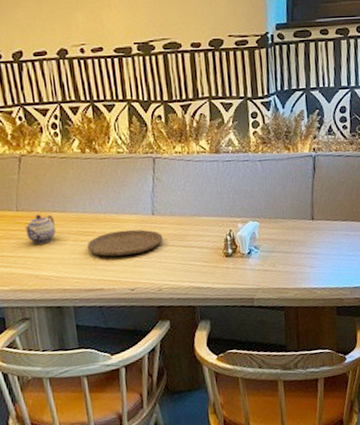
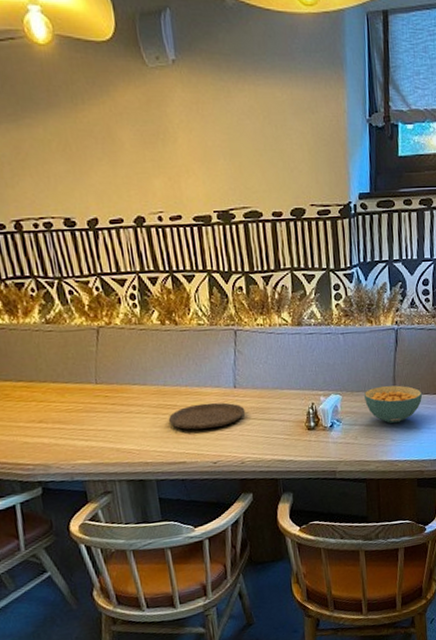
teapot: present [25,214,56,244] -> none [105,387,136,418]
cereal bowl: none [281,212,341,251] -> present [363,385,423,424]

